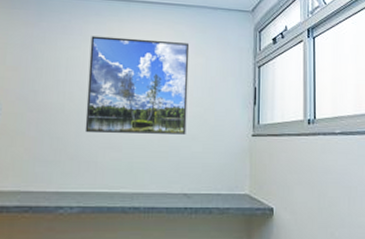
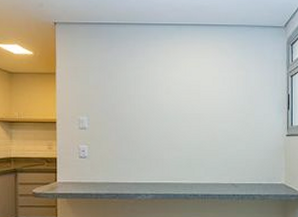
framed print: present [85,35,190,135] -> none [152,57,232,137]

